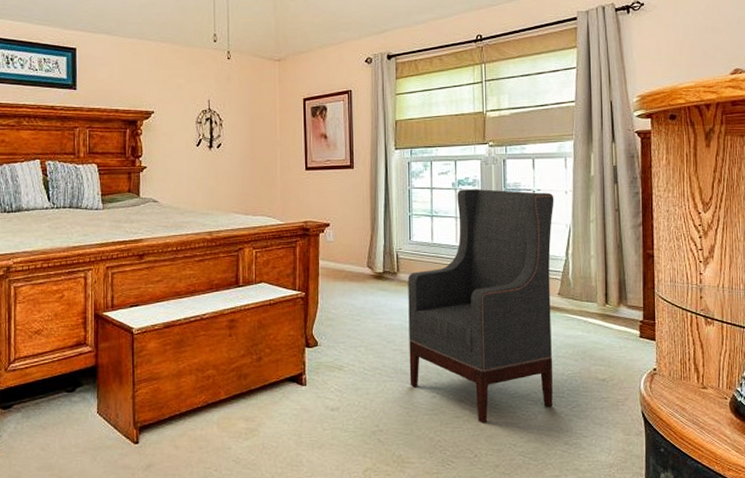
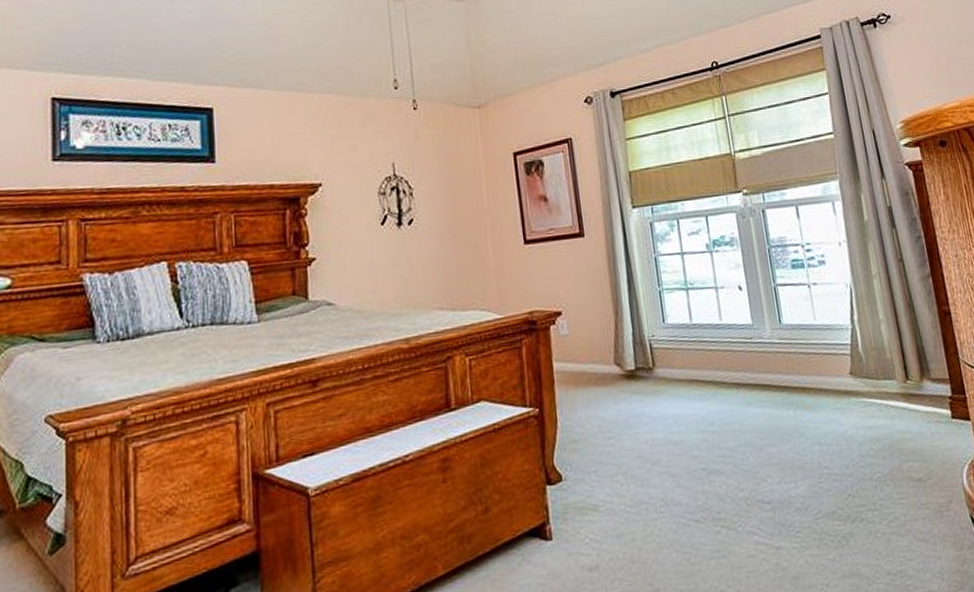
armchair: present [408,189,554,423] -> none [667,246,866,561]

